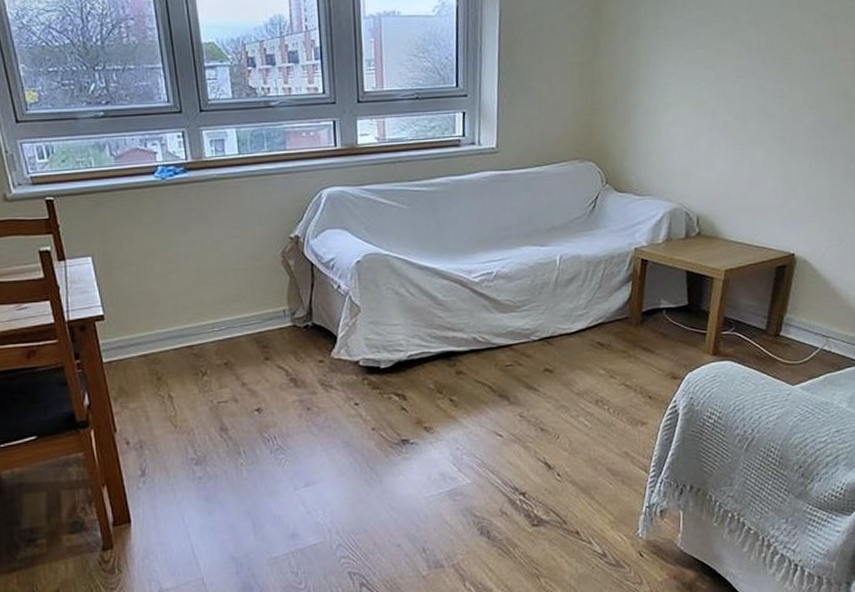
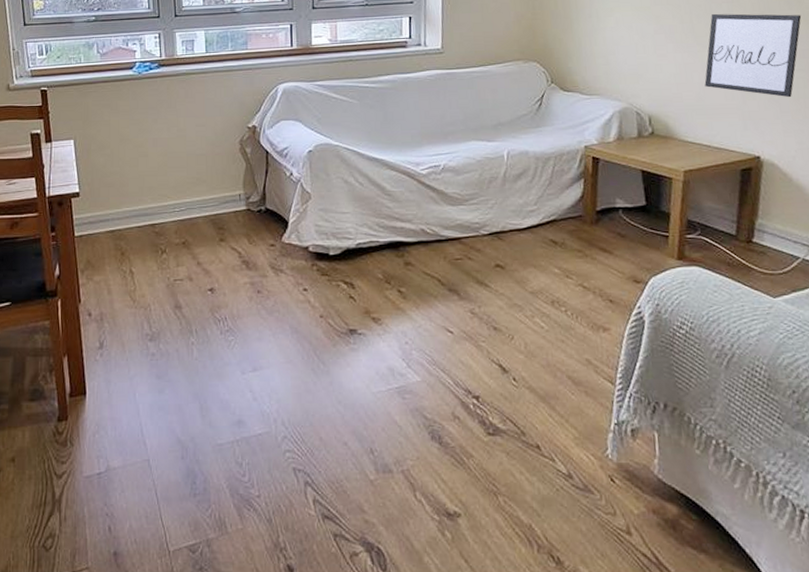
wall art: none [751,108,847,195] -> present [704,13,802,98]

